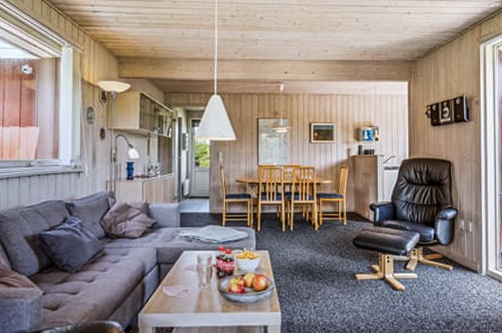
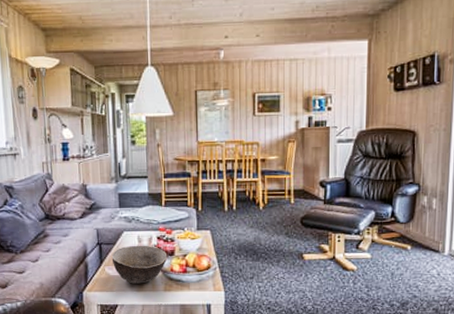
bowl: none [170,264,226,305] -> present [111,245,168,284]

